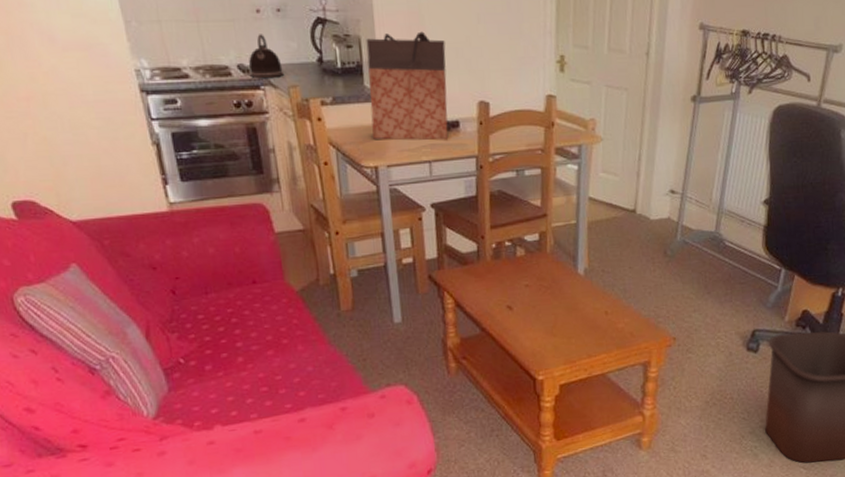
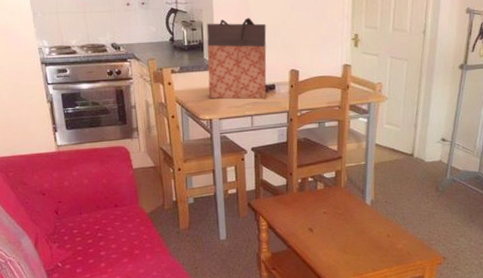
kettle: present [249,34,283,79] -> none [119,21,144,54]

